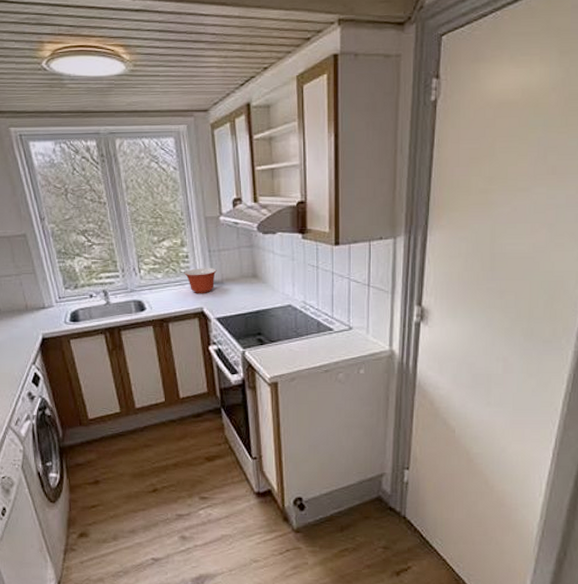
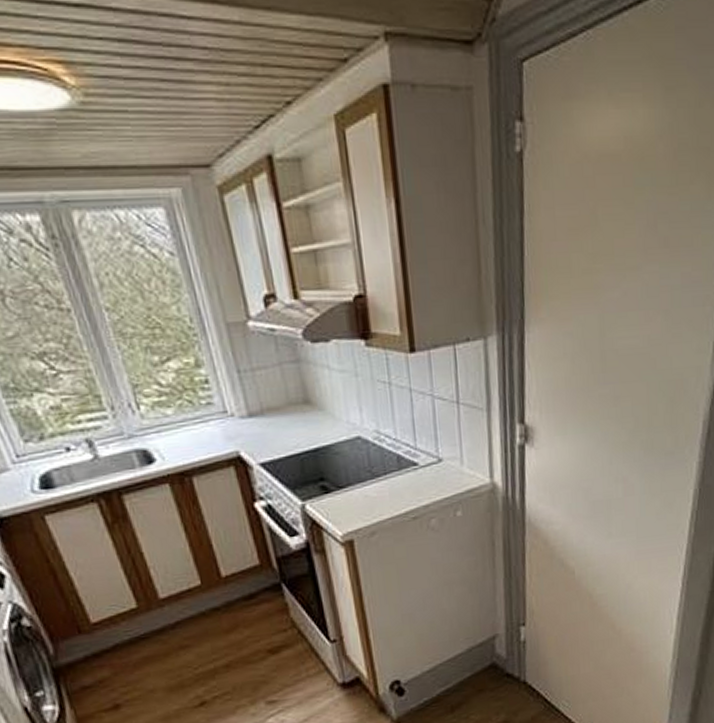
mixing bowl: present [184,268,217,294] -> none [205,395,253,433]

